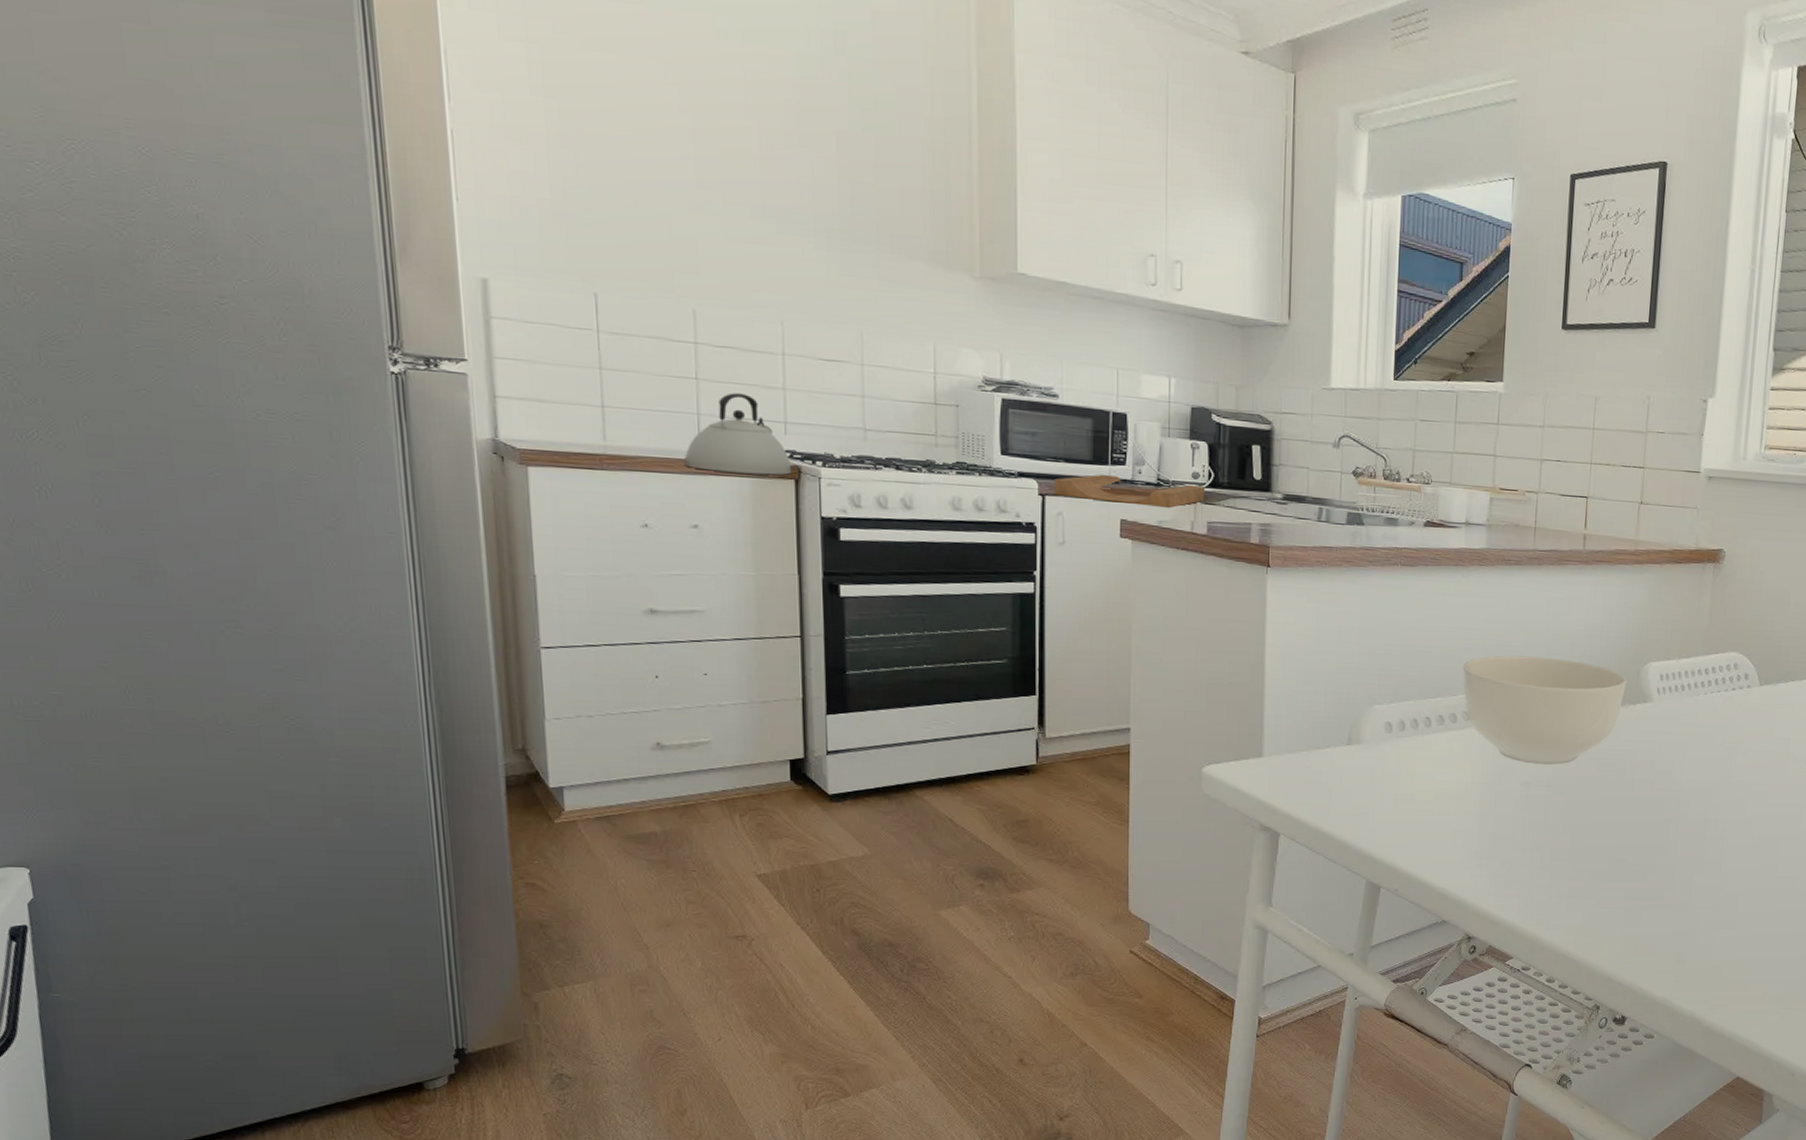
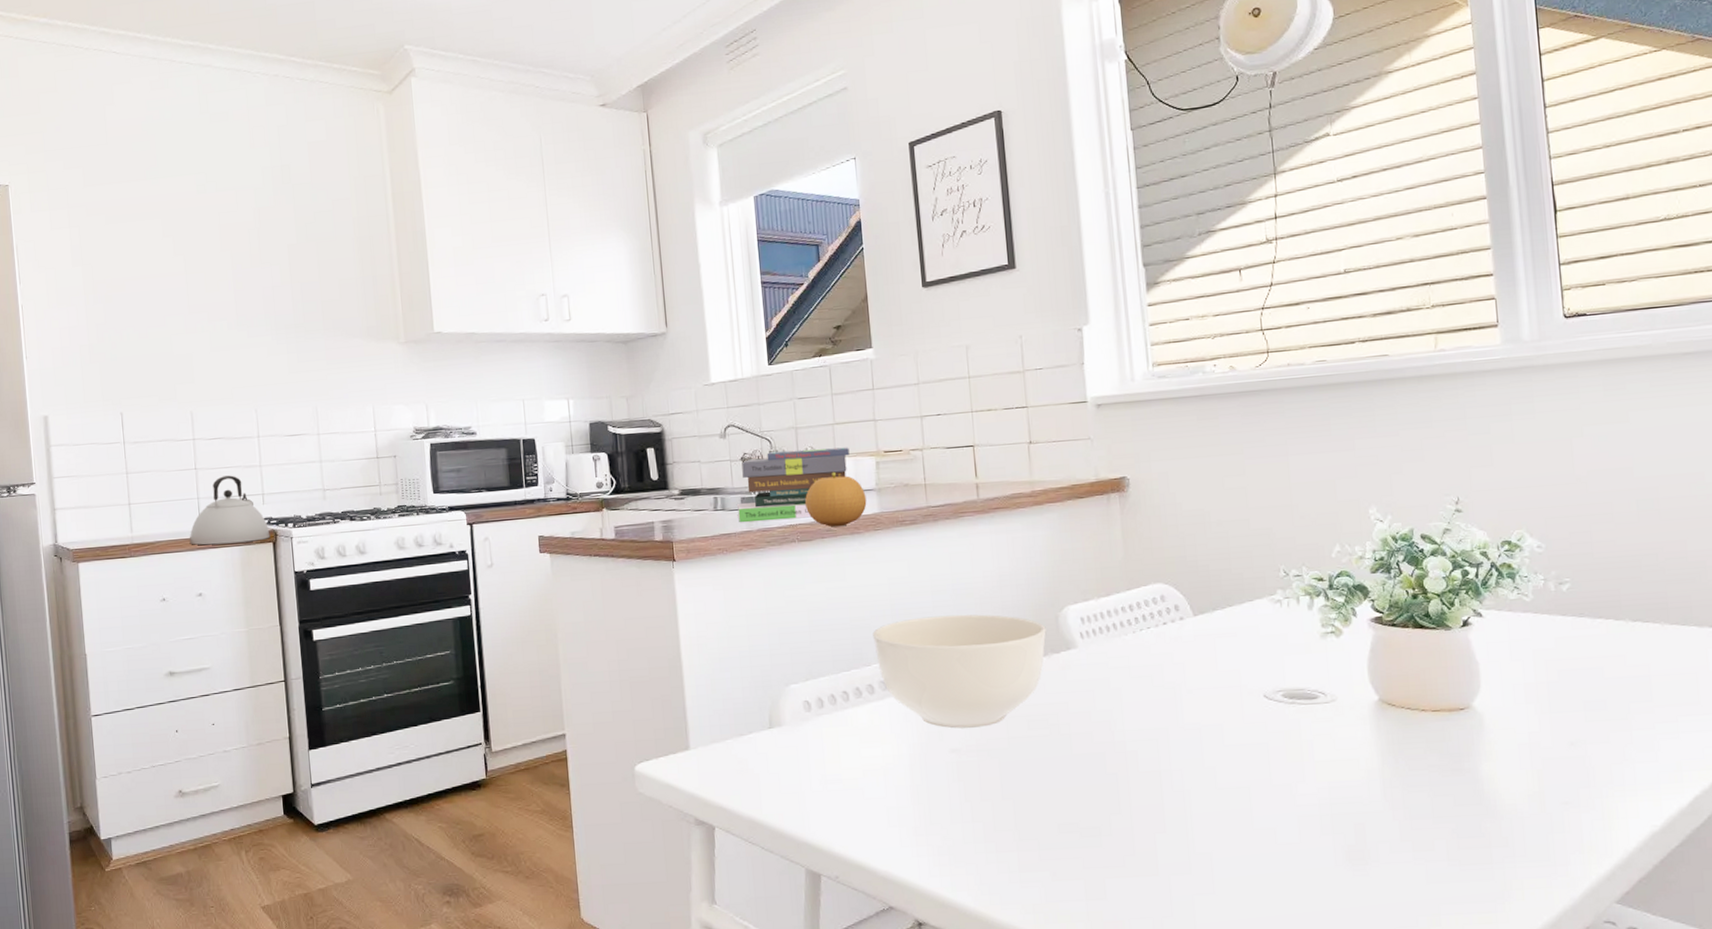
cutting board: present [1054,474,1206,509] -> none [479,494,610,523]
books: none [1341,470,1465,543] -> present [736,447,850,523]
fruit: none [1412,501,1476,556] -> present [804,471,867,527]

